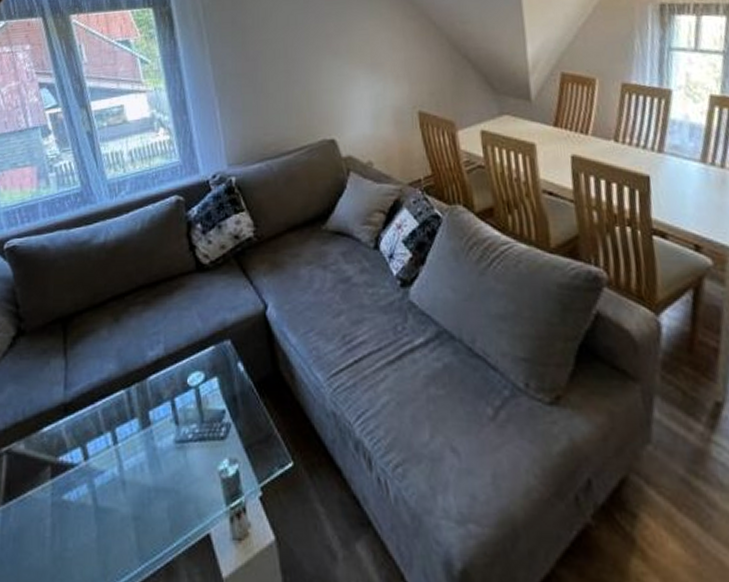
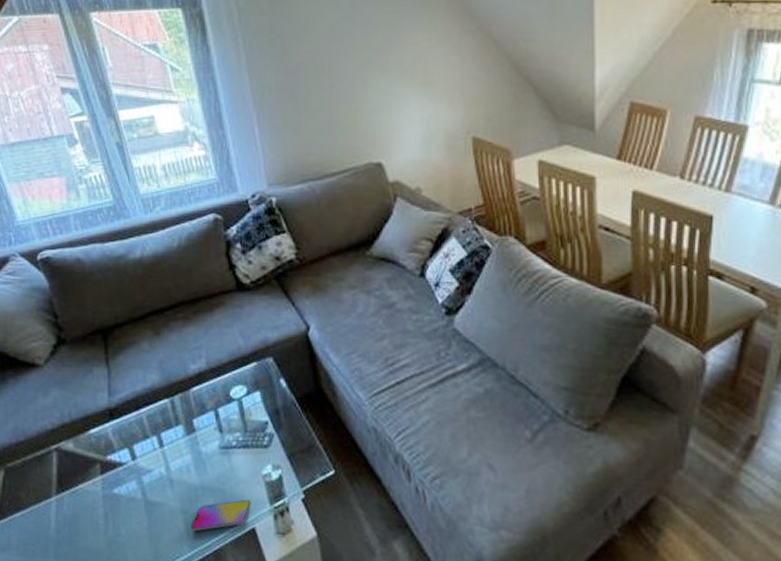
smartphone: none [141,500,206,541] -> present [190,499,251,532]

